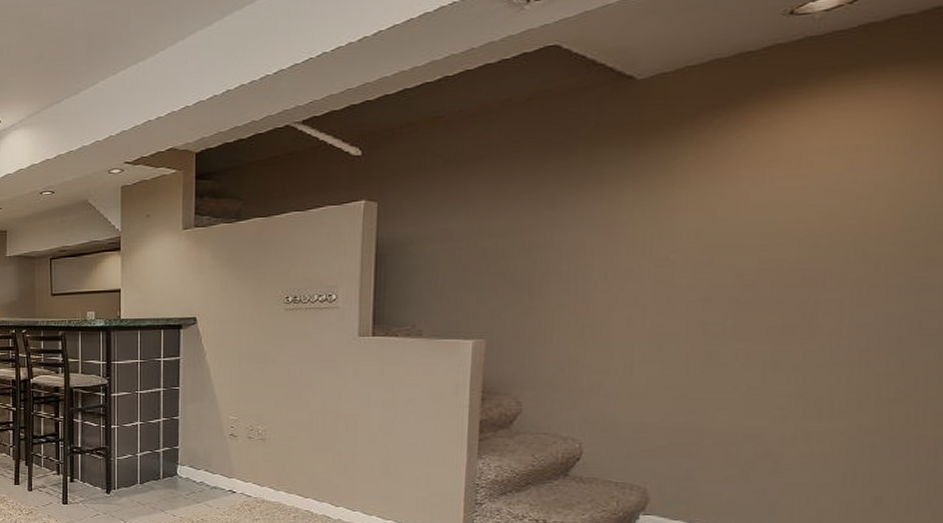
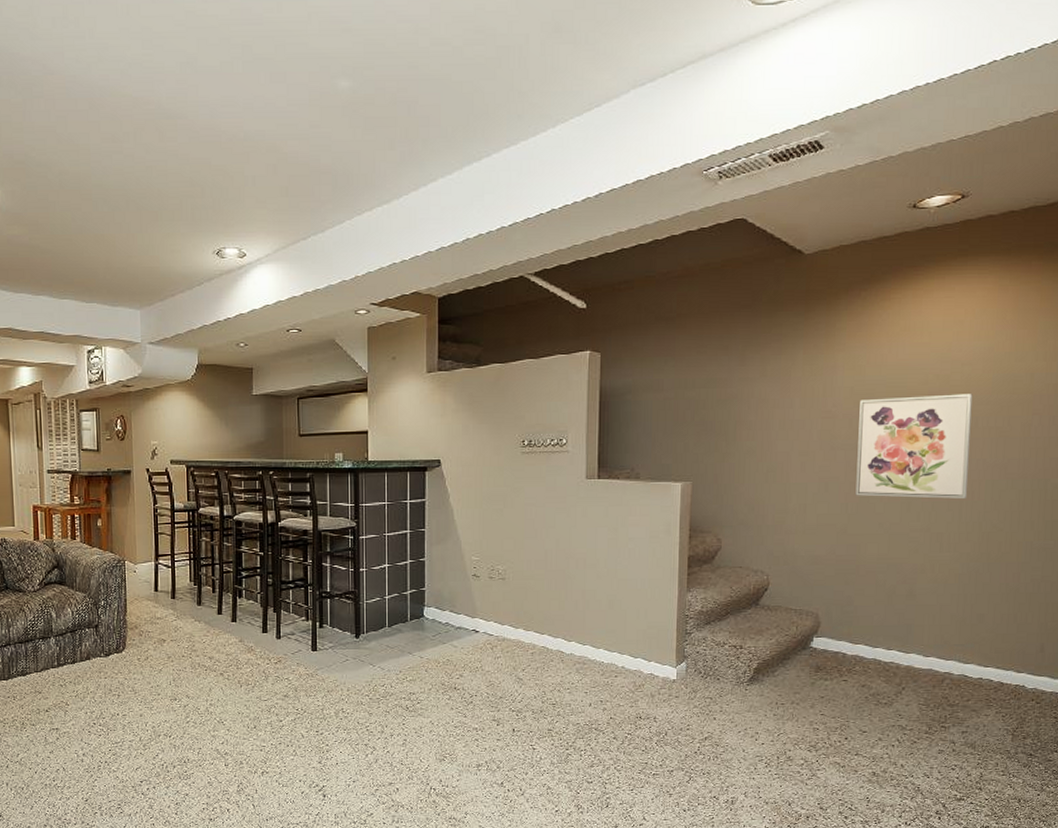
wall art: none [700,233,872,360] -> present [855,394,973,500]

